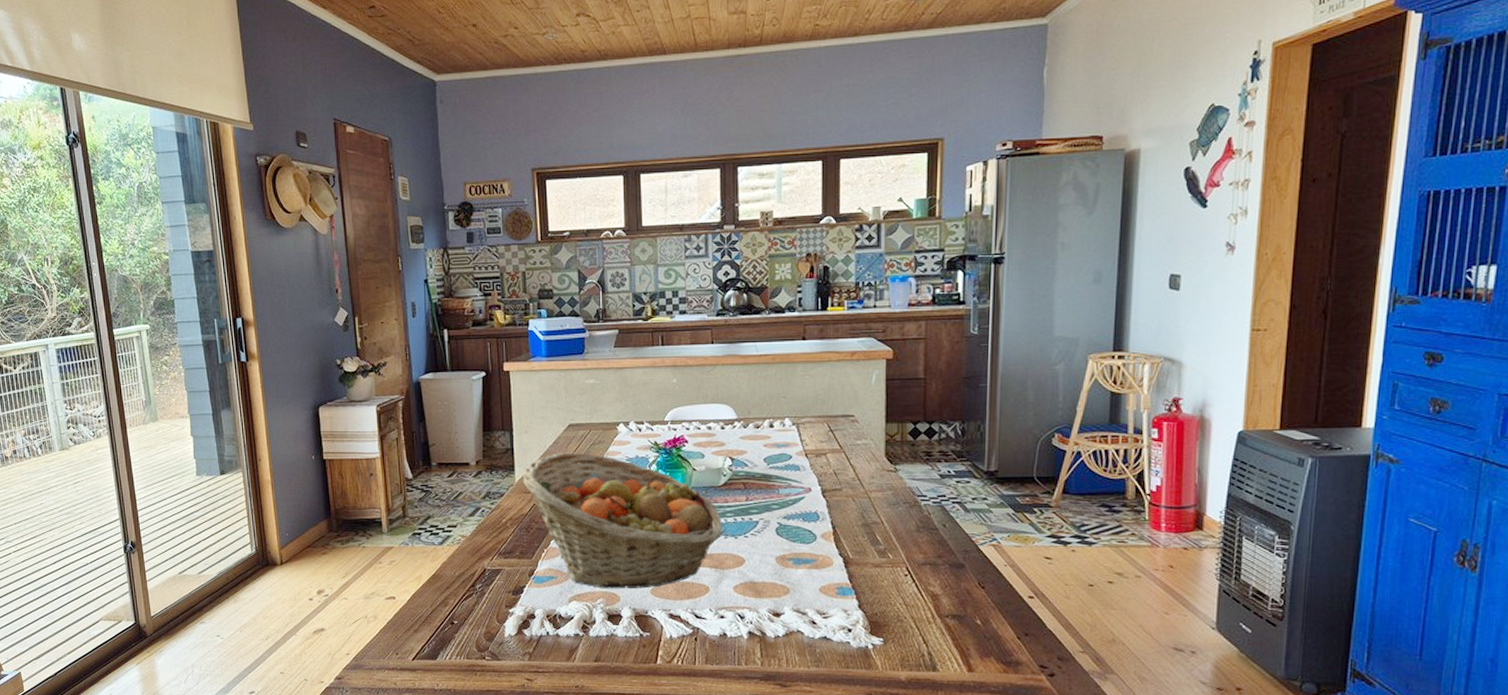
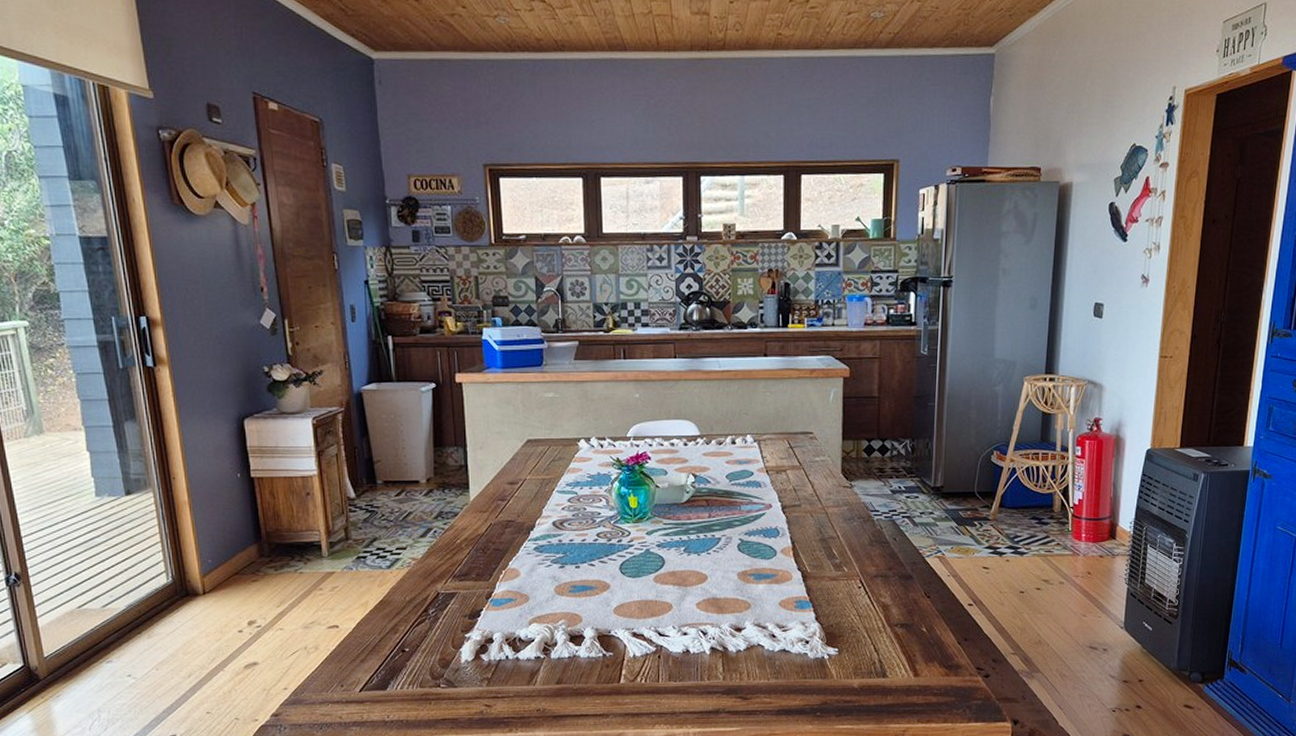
fruit basket: present [523,452,723,589] -> none [478,469,686,610]

